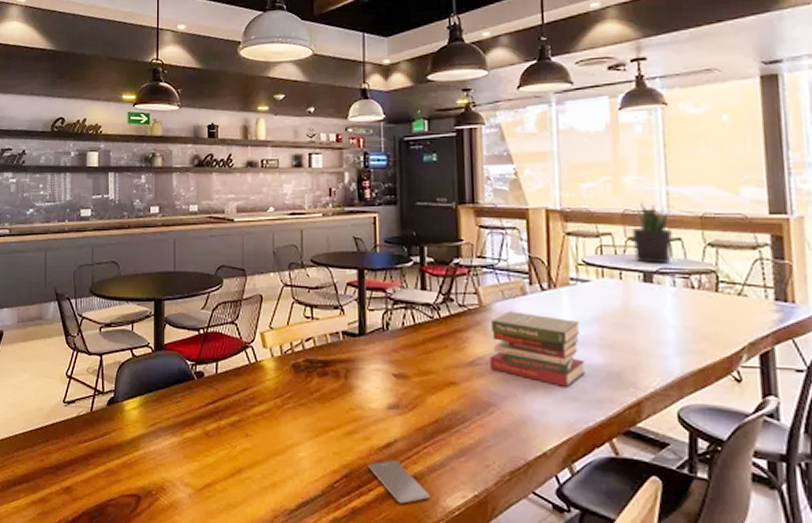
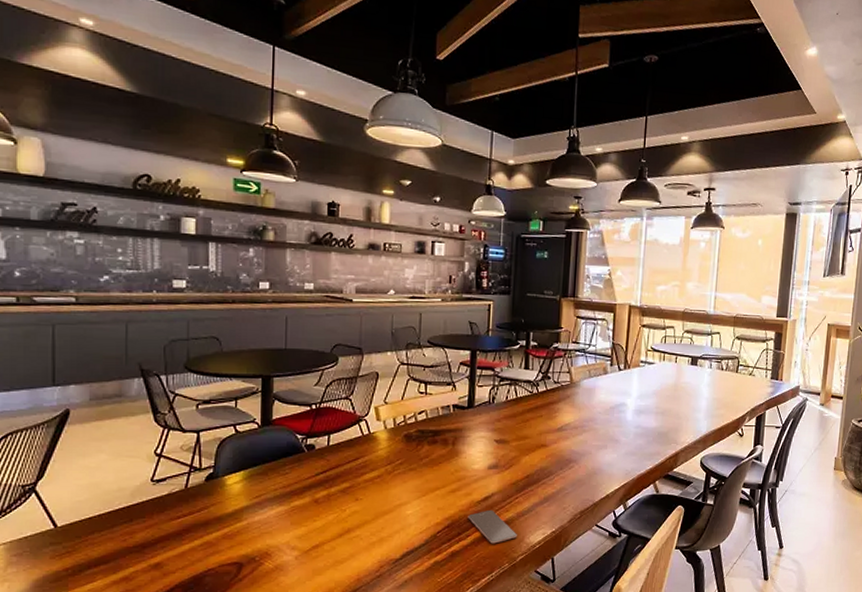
books: present [490,311,585,387] -> none [574,387,644,445]
planter: present [631,201,672,263] -> none [687,302,714,351]

